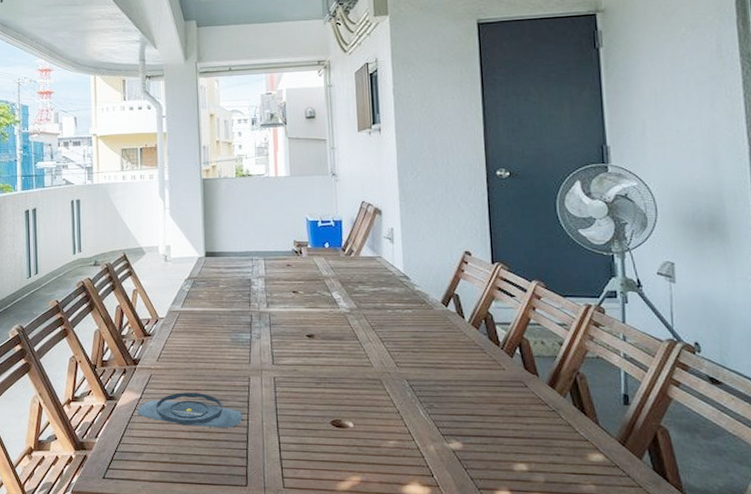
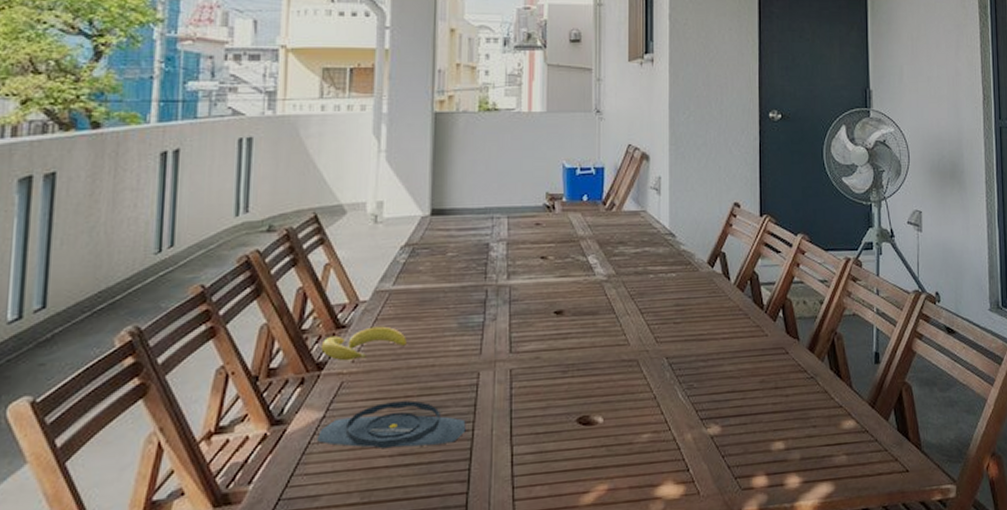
banana: none [135,337,194,360] -> present [321,326,407,361]

